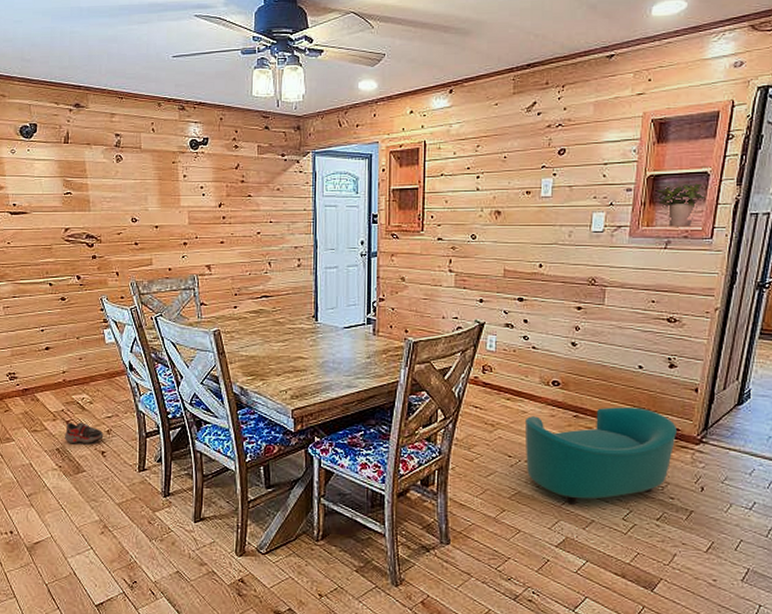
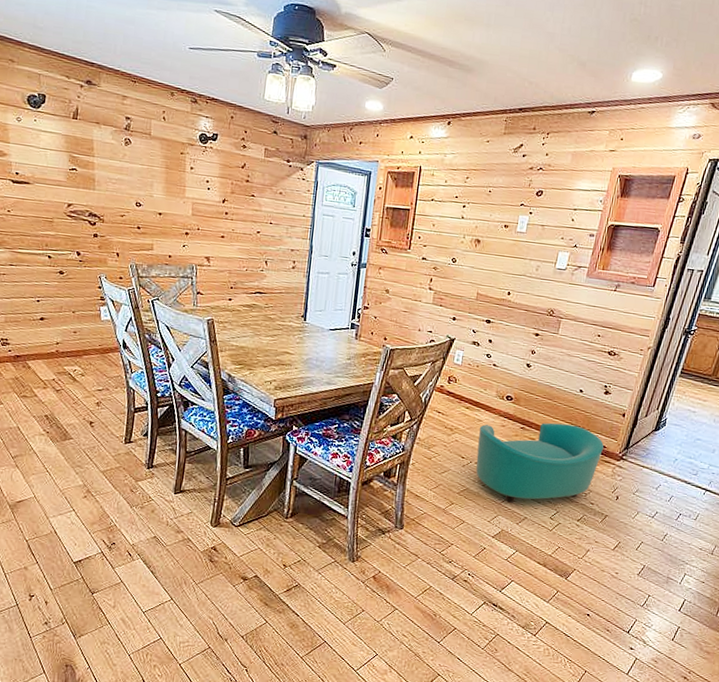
shoe: present [65,421,104,445] -> none [54,390,93,414]
potted plant: present [655,182,706,227] -> none [612,235,654,275]

